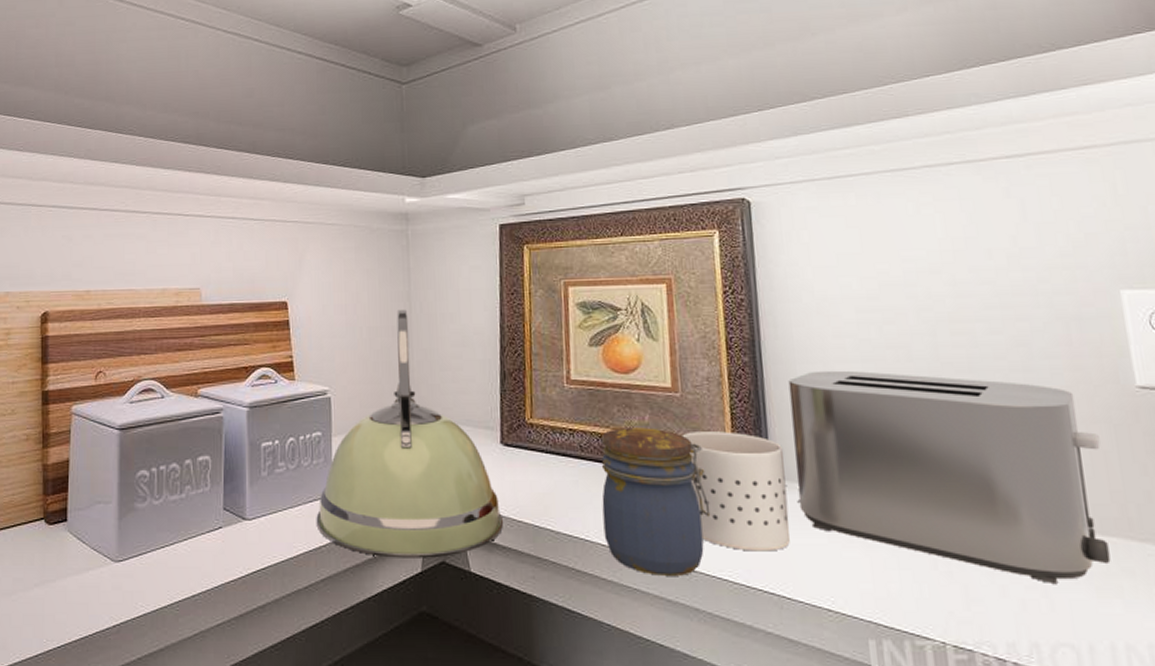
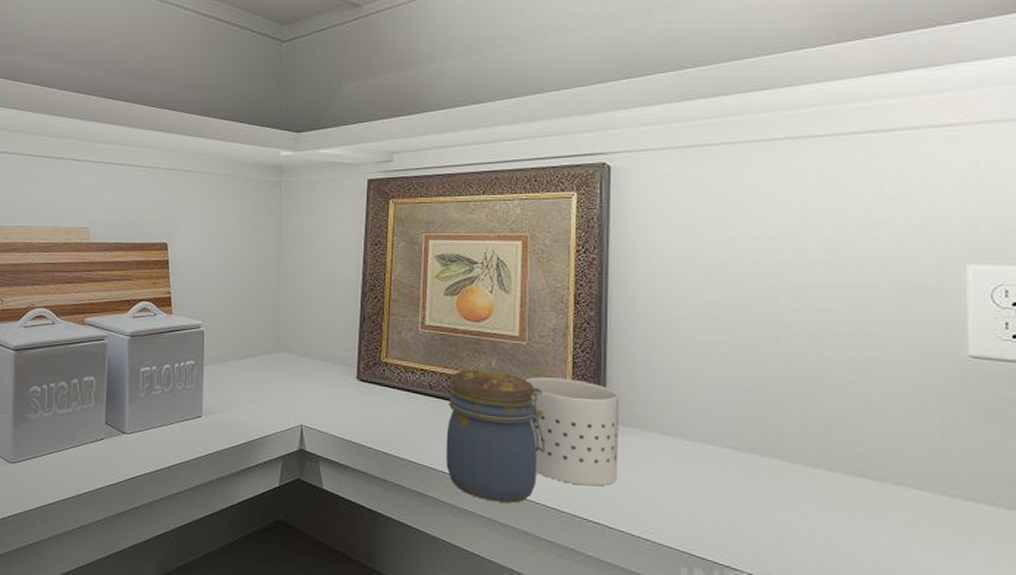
kettle: present [316,309,503,558] -> none [187,254,354,476]
toaster: present [788,370,1111,585] -> none [628,327,925,530]

